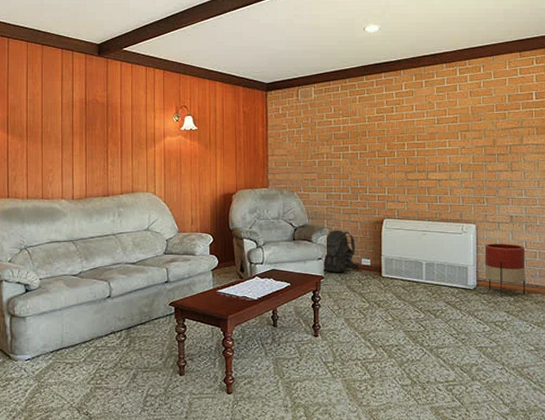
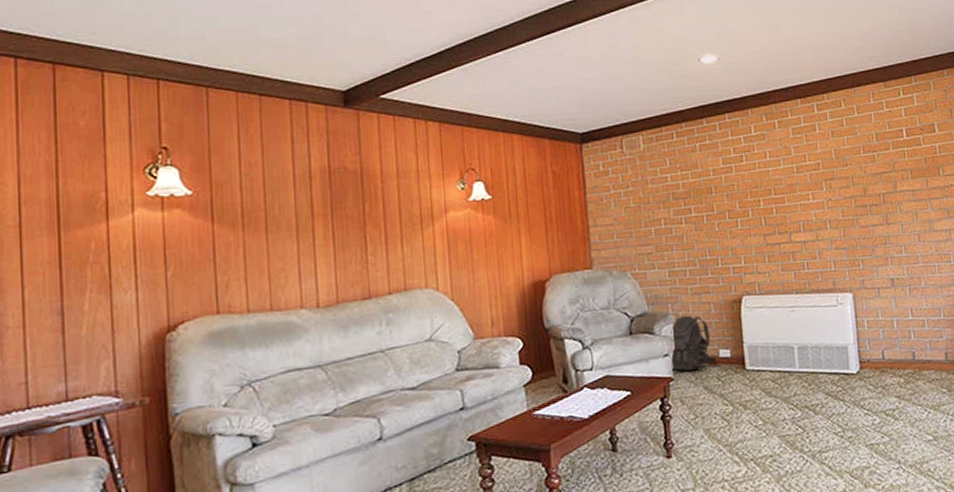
planter: present [485,243,526,298] -> none [865,312,917,380]

